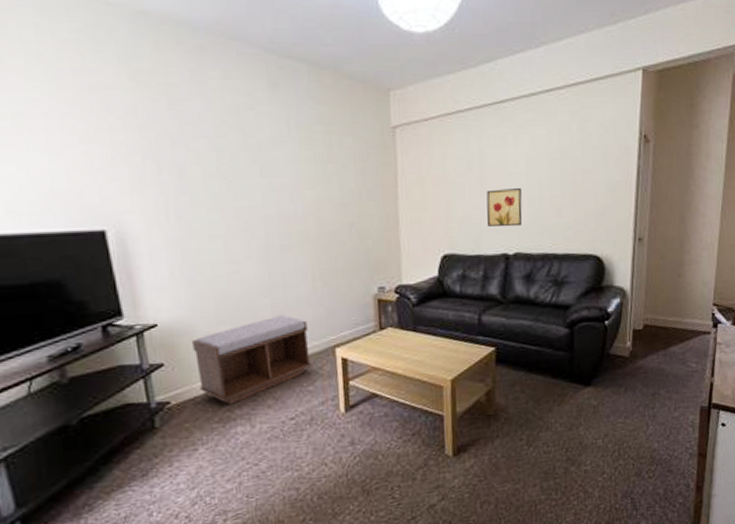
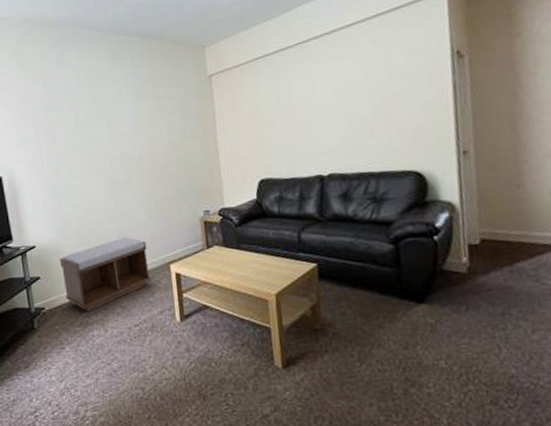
wall art: present [486,188,523,227] -> none [296,115,334,152]

